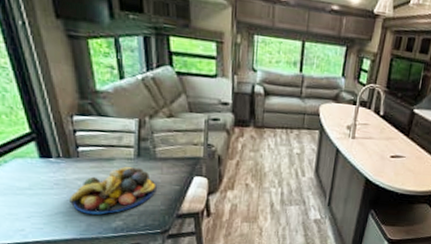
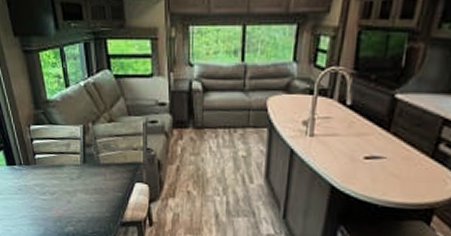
fruit bowl: present [69,167,157,215] -> none [30,173,101,220]

